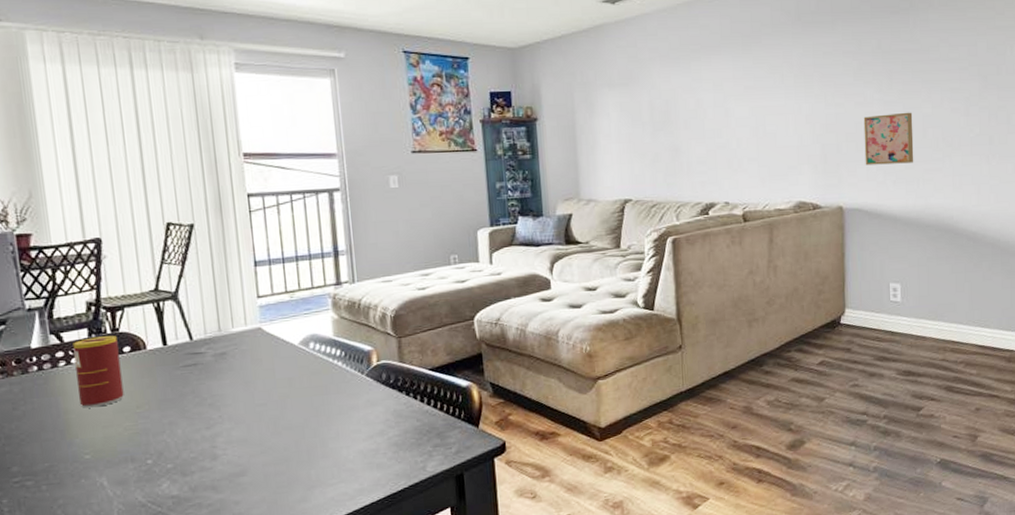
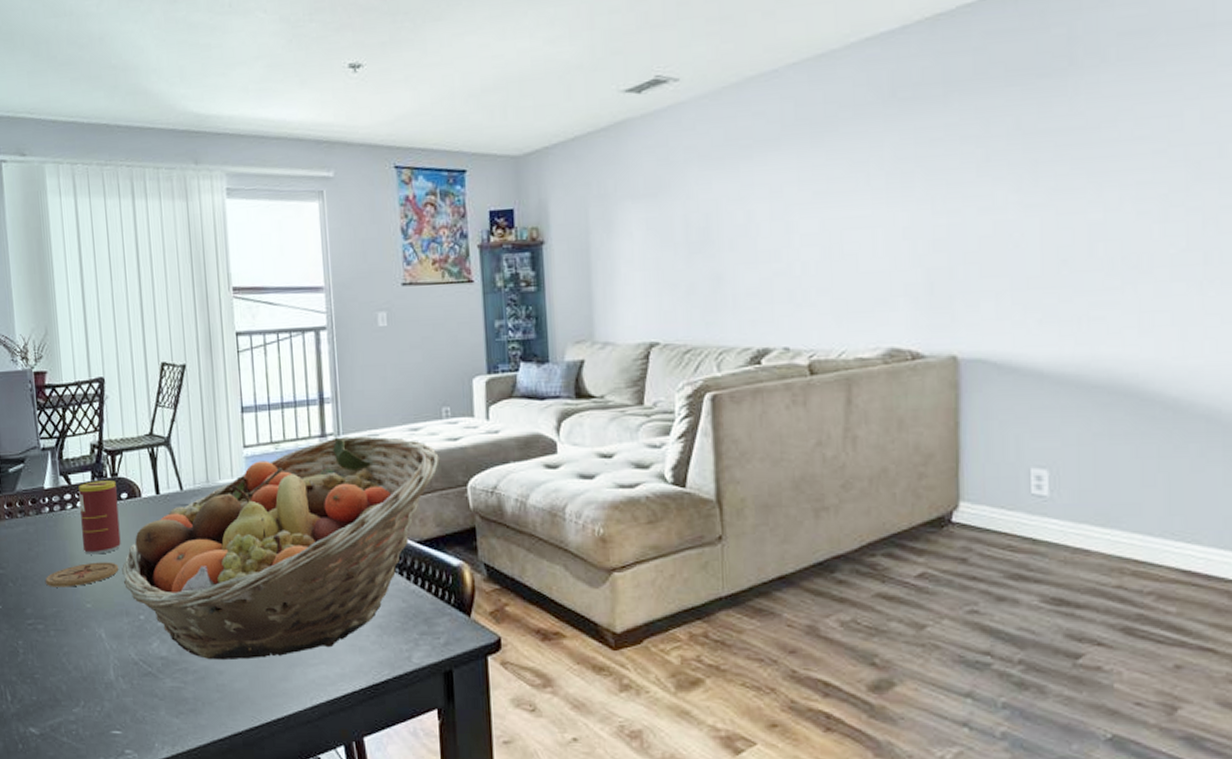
coaster: none [35,413,123,443] -> present [46,562,119,587]
fruit basket: none [125,282,449,492] -> present [122,436,439,661]
wall art: present [863,112,914,166] -> none [991,219,1073,298]

